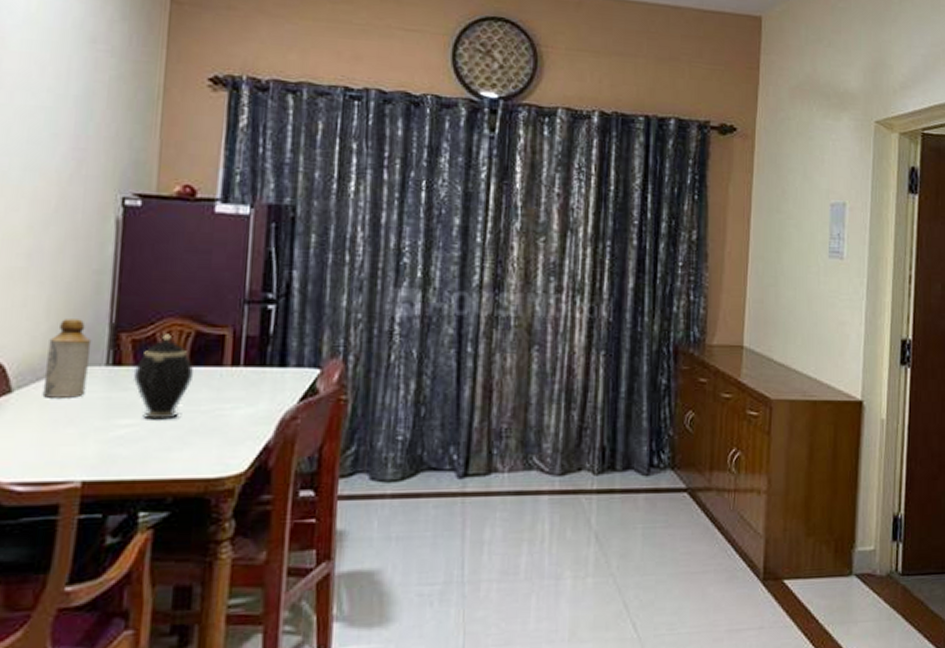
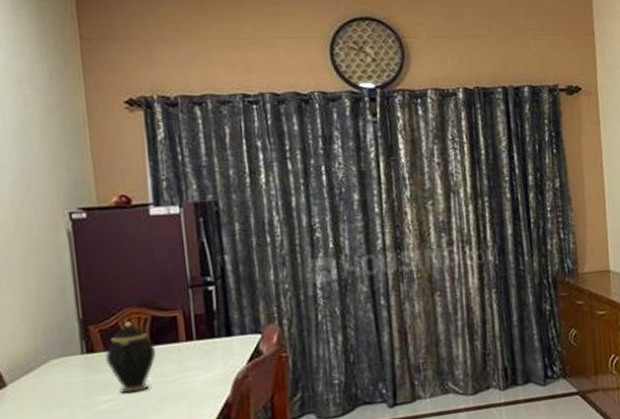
bottle: present [42,319,92,398] -> none [29,318,68,387]

